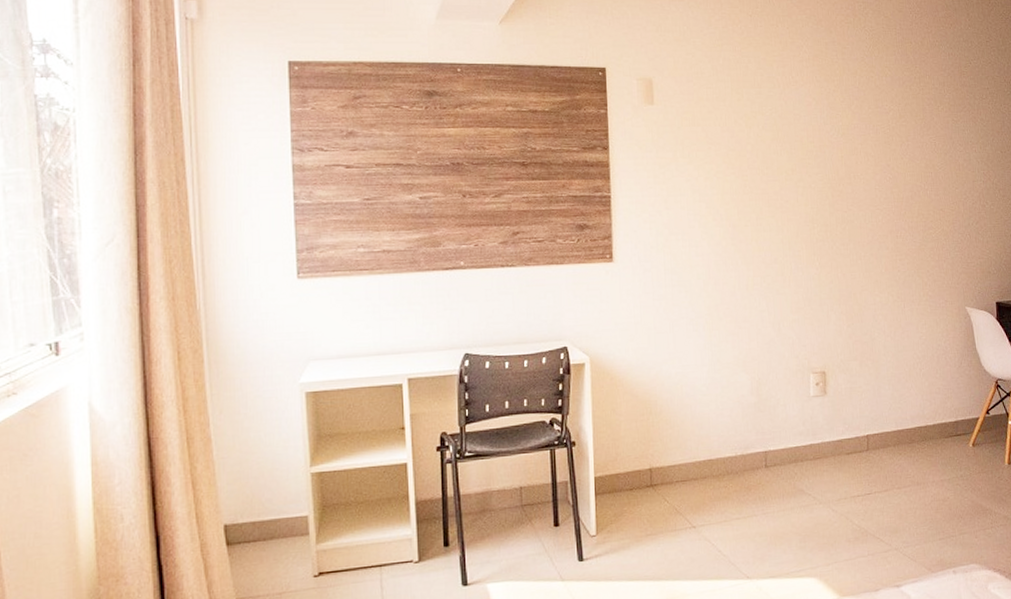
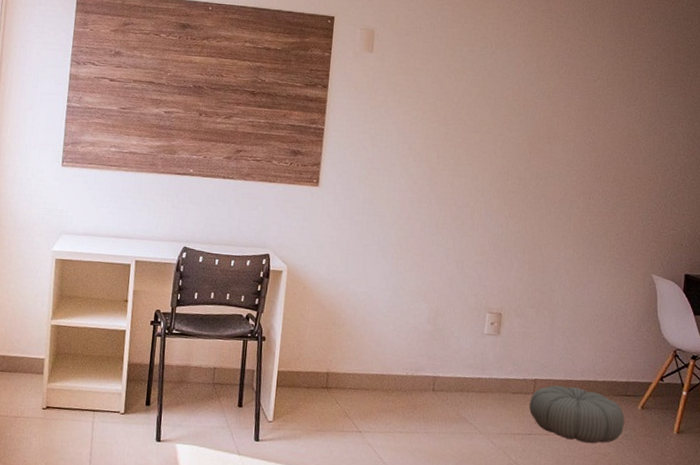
pouf: none [864,436,959,492] -> present [529,385,625,444]

